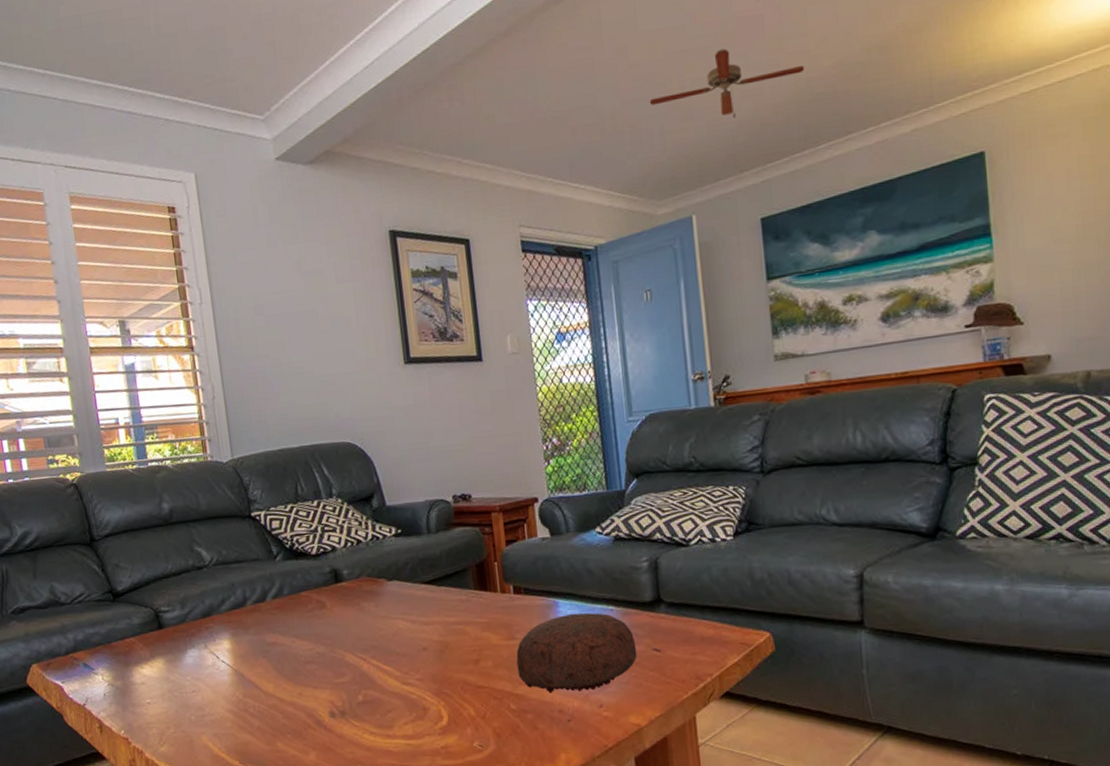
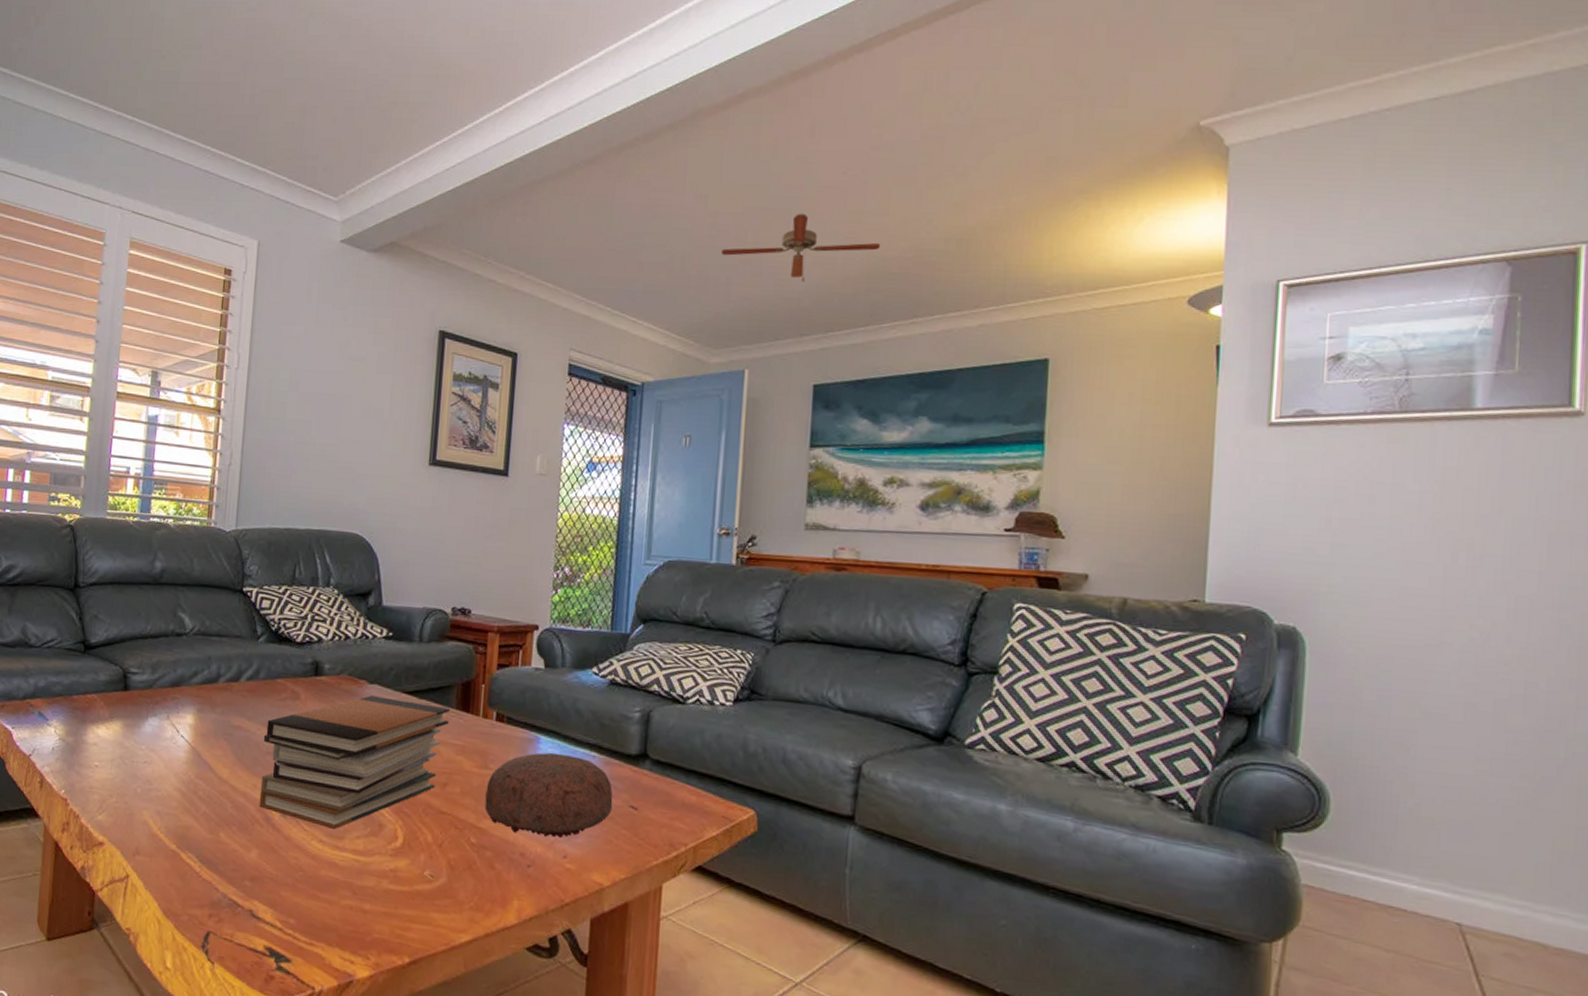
book stack: none [299,590,470,720] -> present [259,695,450,829]

